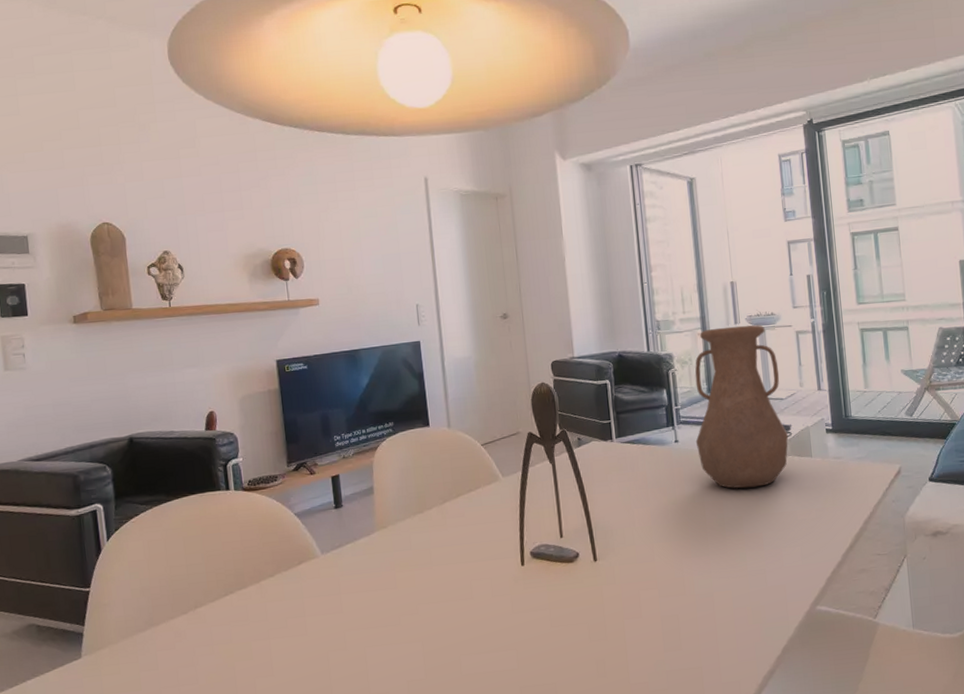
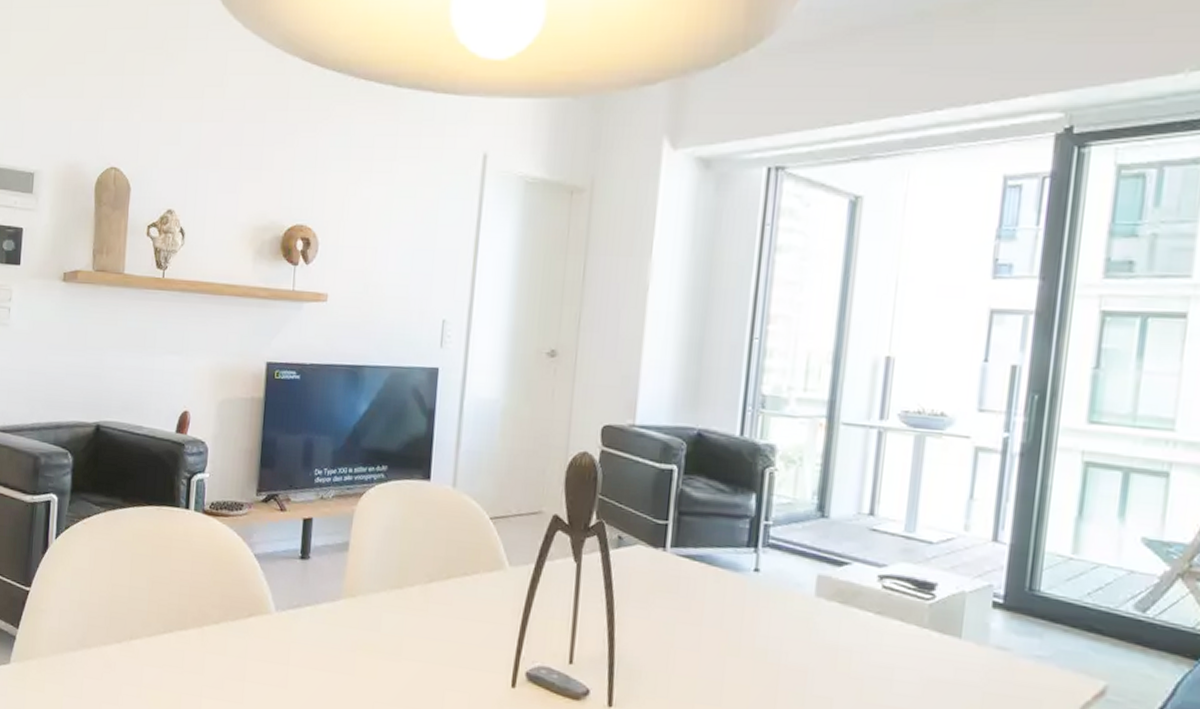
vase: present [695,325,789,489] -> none [784,420,936,663]

